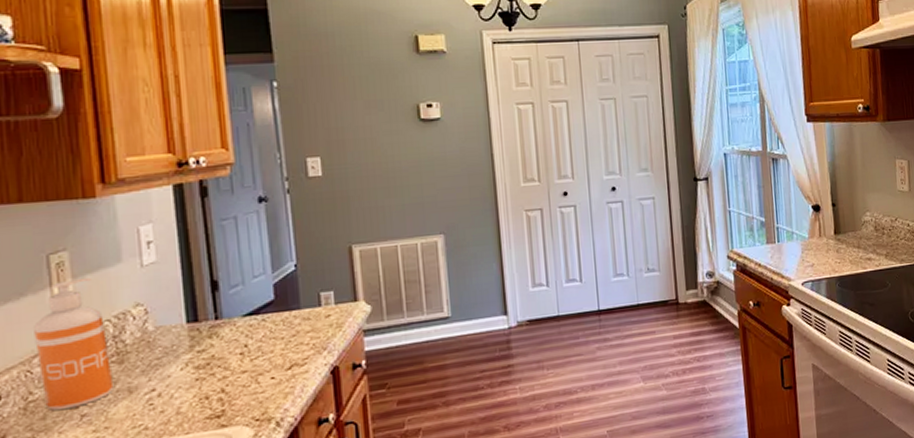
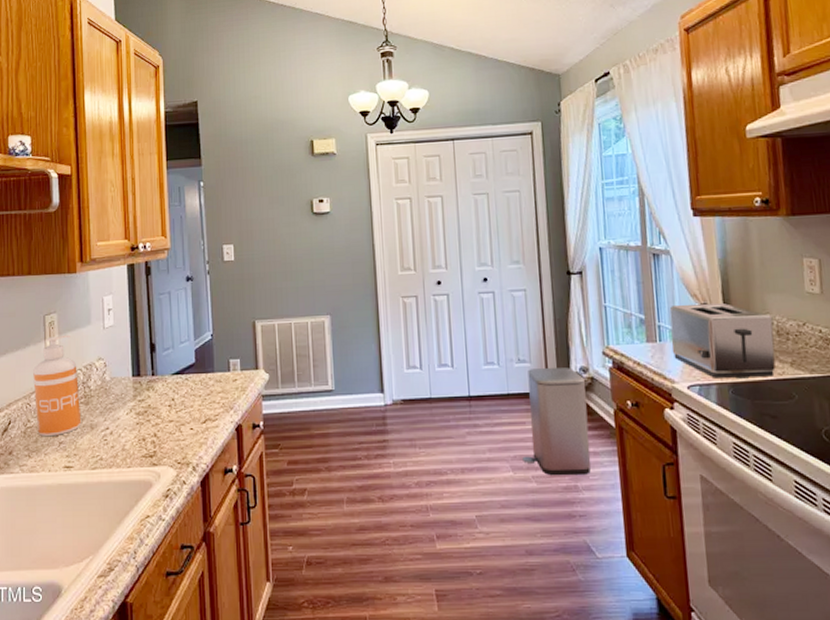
pedal bin: none [653,273,717,381] -> present [522,367,591,475]
toaster: none [786,203,874,275] -> present [669,302,776,380]

